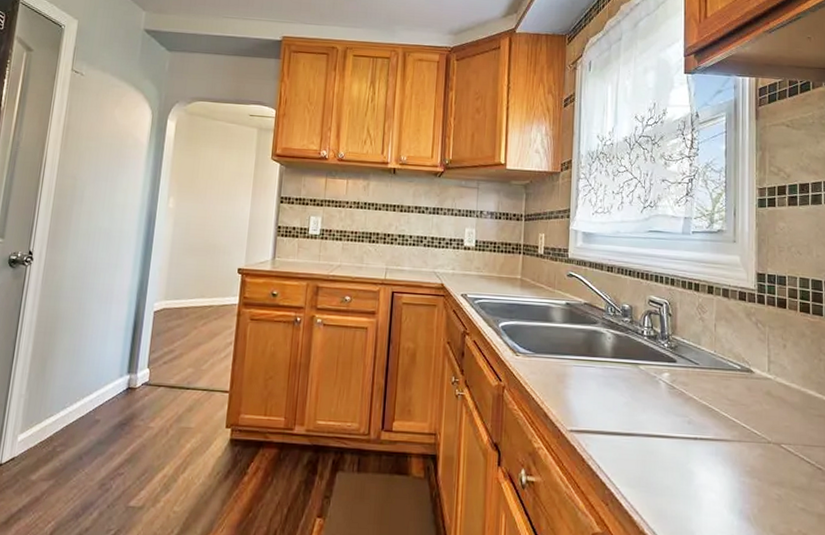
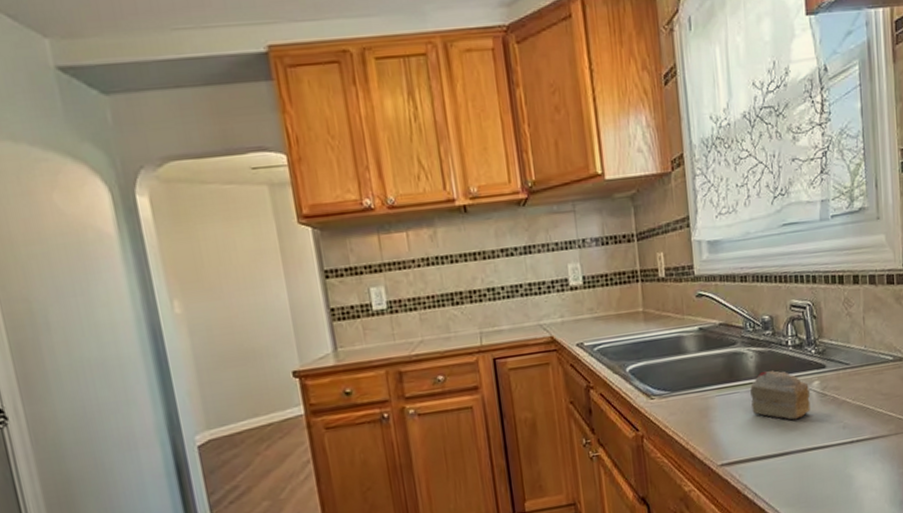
cake slice: none [605,354,659,405] -> present [750,370,811,420]

